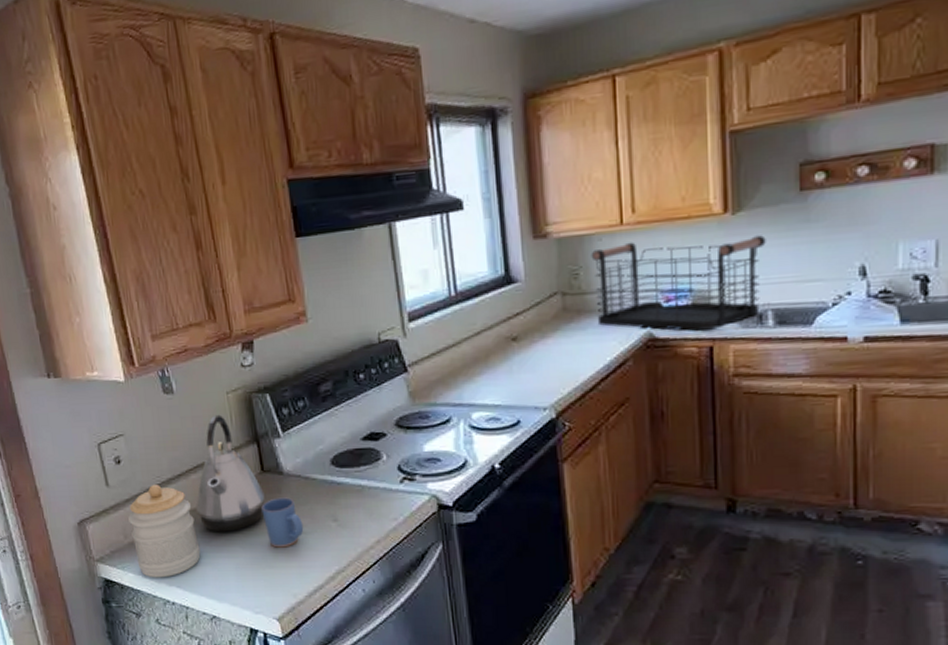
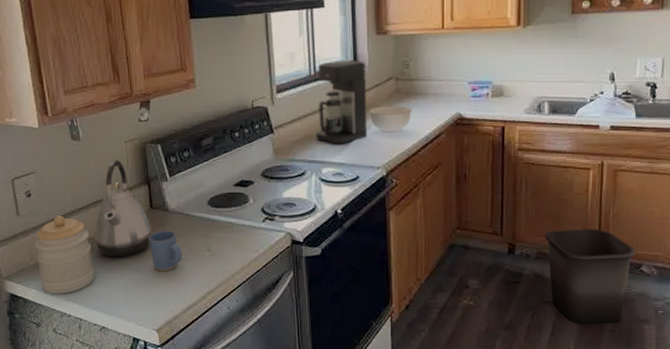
coffee maker: none [460,274,529,382] -> present [316,60,368,144]
bowl: none [529,328,586,364] -> present [369,106,412,133]
dish rack: present [591,235,766,331] -> none [419,42,546,114]
waste bin: none [776,475,909,602] -> present [544,229,636,324]

